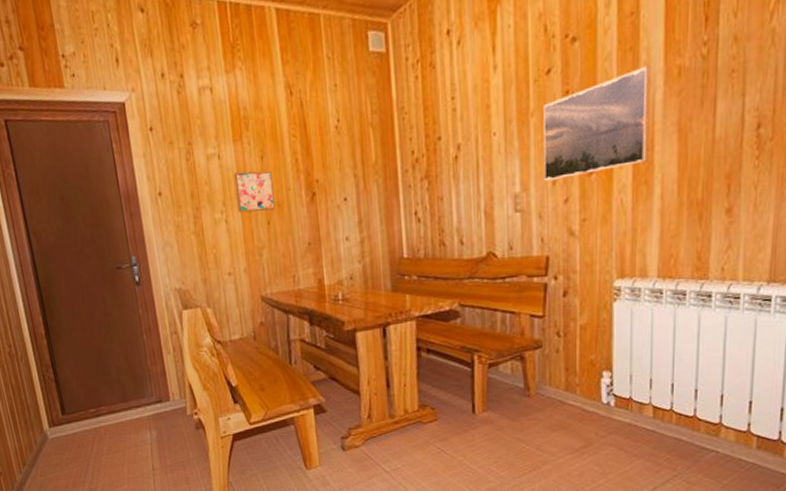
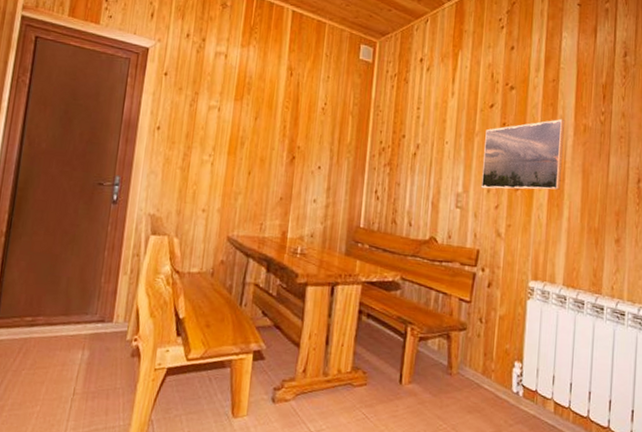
wall art: present [233,170,276,213] -> none [225,125,261,164]

